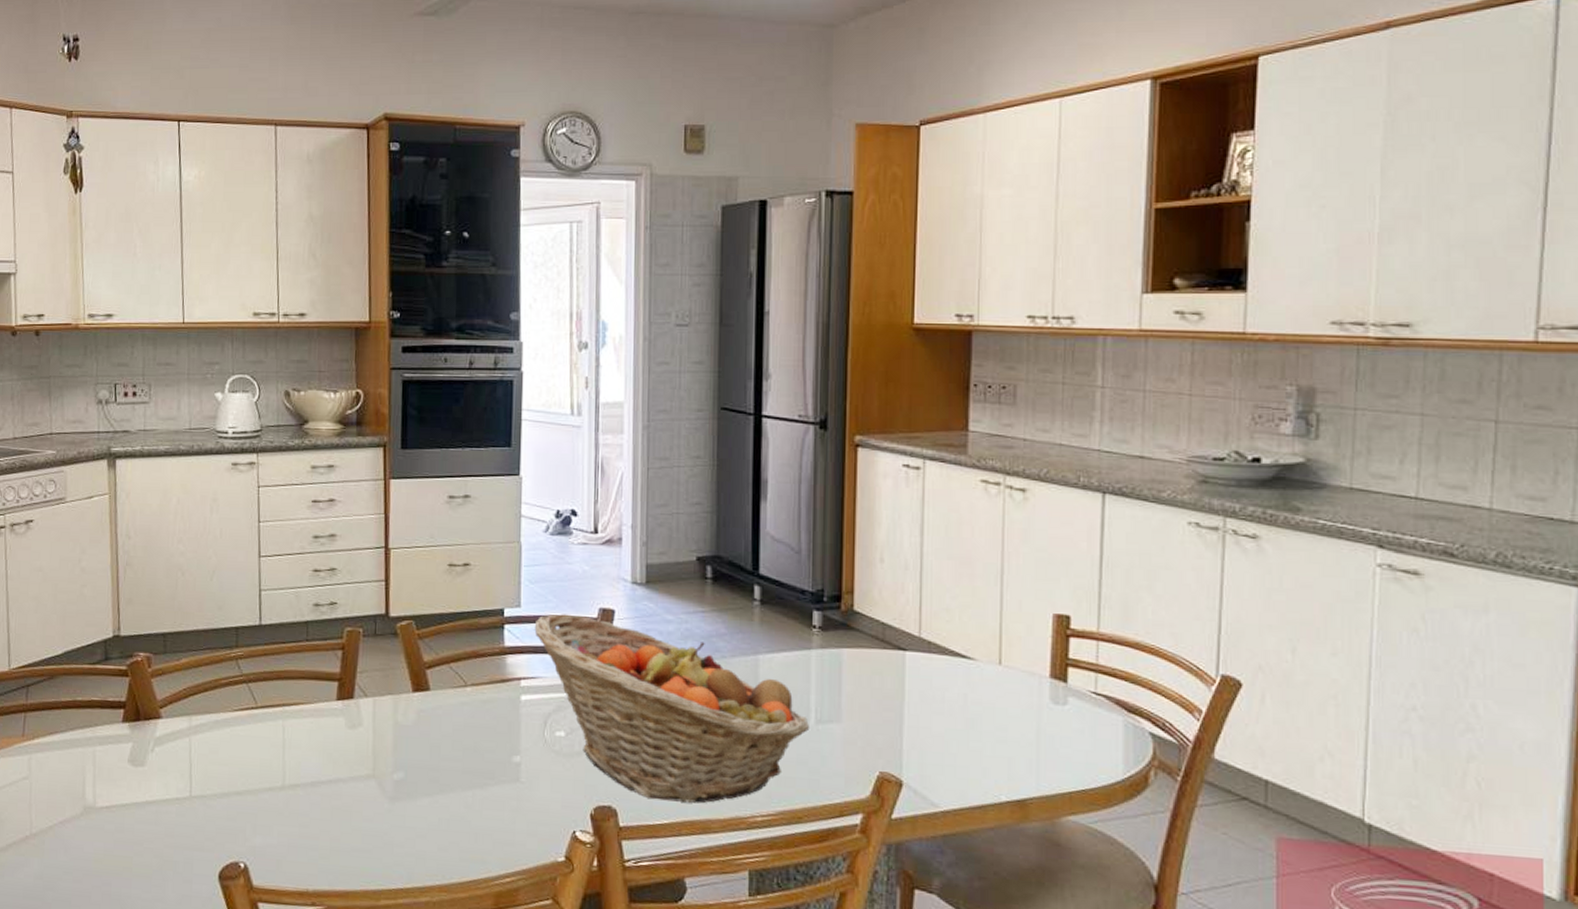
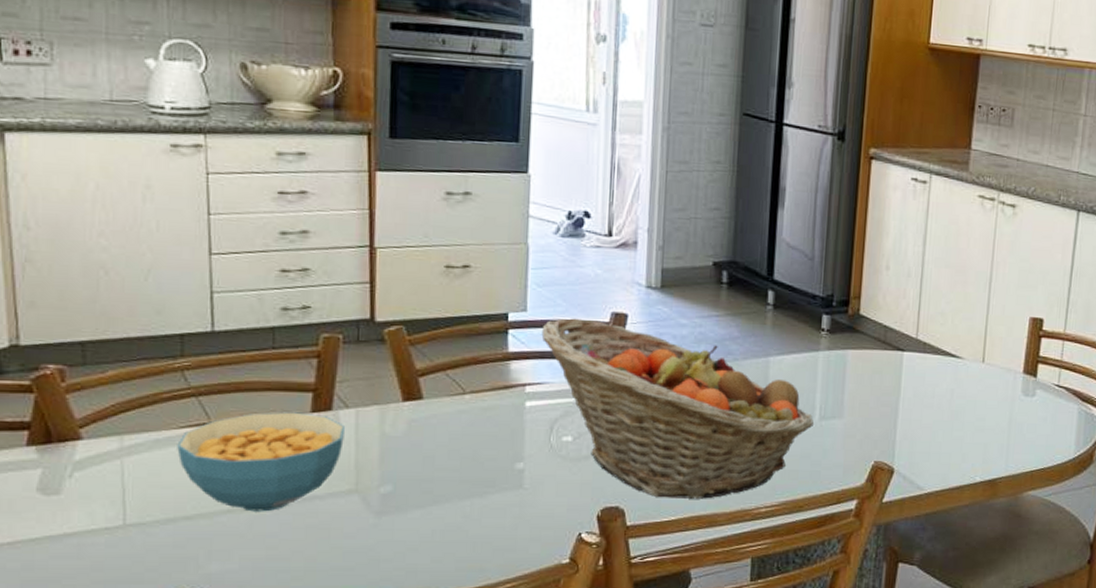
cereal bowl: none [231,699,364,792] -> present [177,412,344,512]

